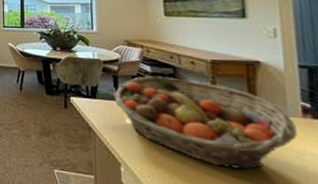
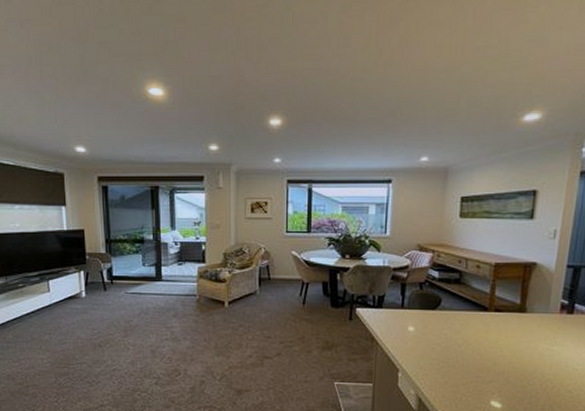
fruit basket: present [114,76,297,170] -> none [400,281,553,364]

